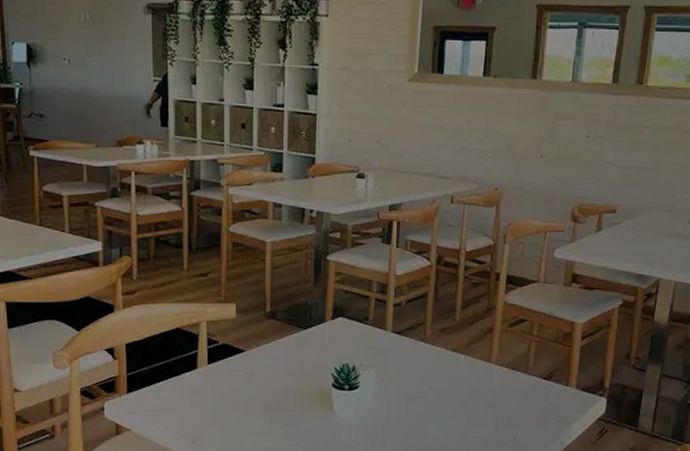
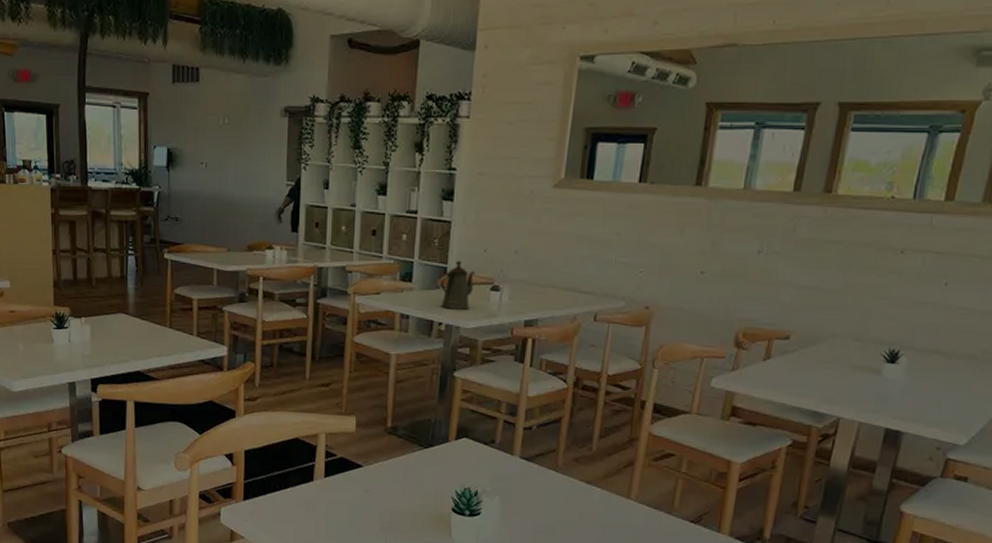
coffee pot: none [310,150,342,197] -> present [441,260,476,310]

